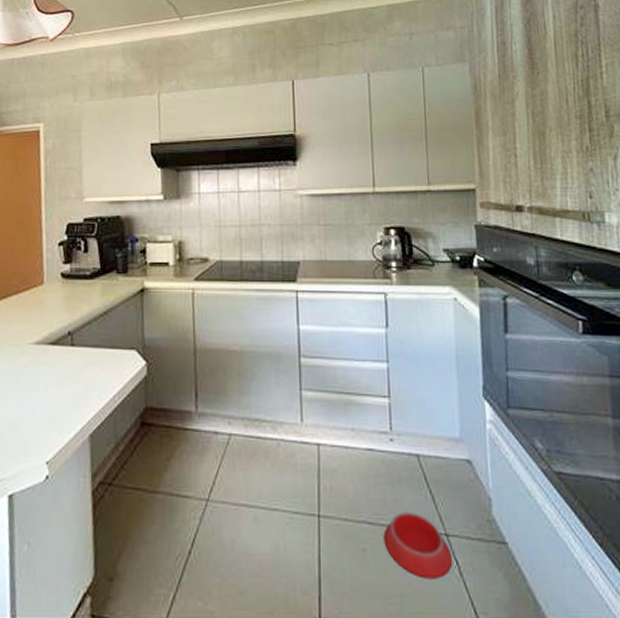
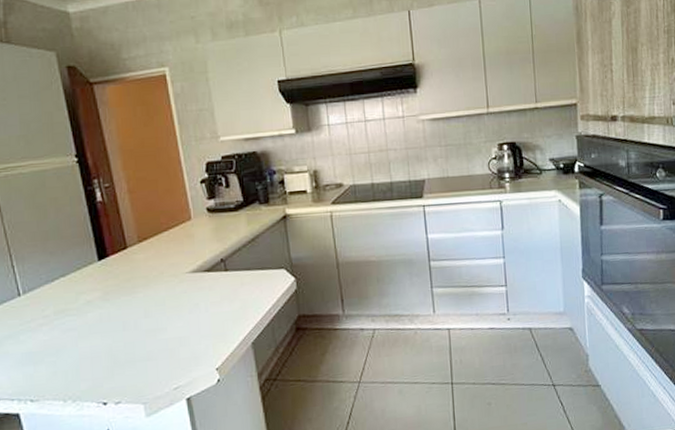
pet bowl: present [383,512,453,579] -> none [504,372,559,419]

